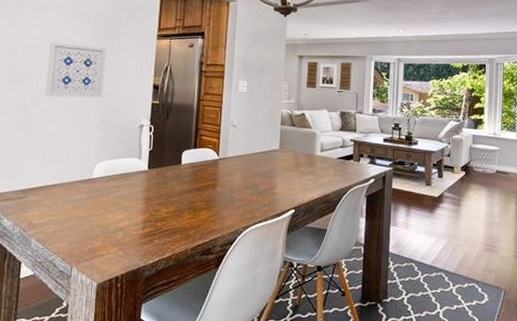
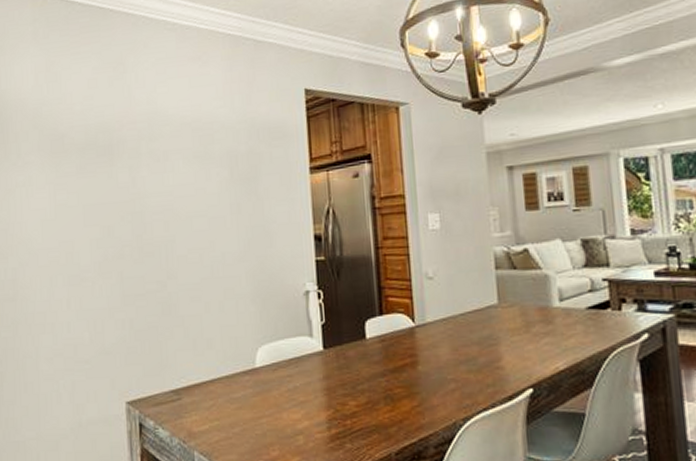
wall art: present [45,42,107,98] -> none [180,194,253,268]

